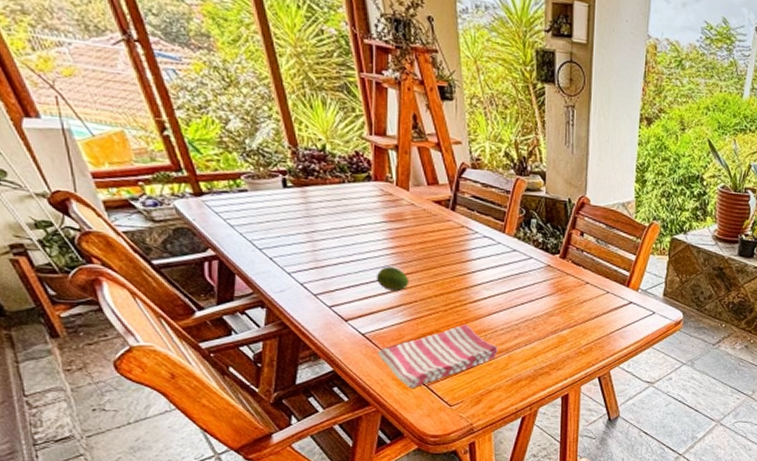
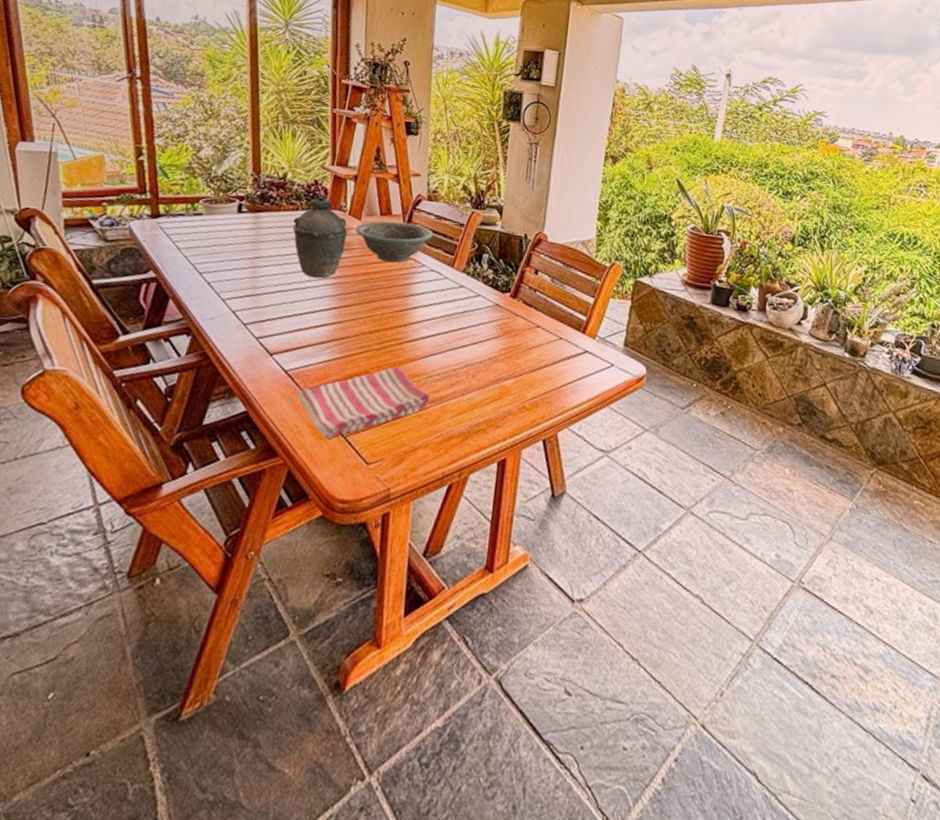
kettle: none [341,167,397,249] -> present [292,196,347,278]
fruit: present [376,267,409,291] -> none [311,297,346,325]
decorative bowl: none [405,190,482,231] -> present [355,221,434,263]

